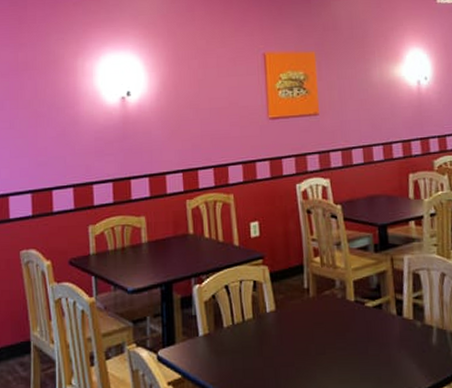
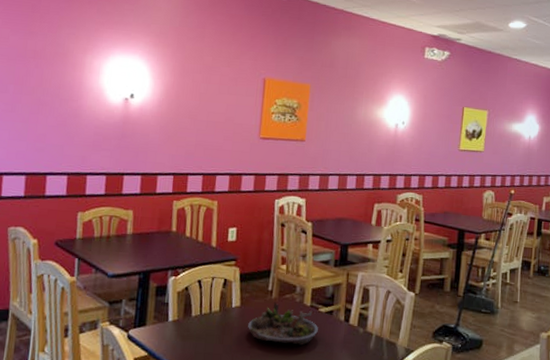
succulent planter: none [287,300,368,349] -> present [248,301,318,346]

